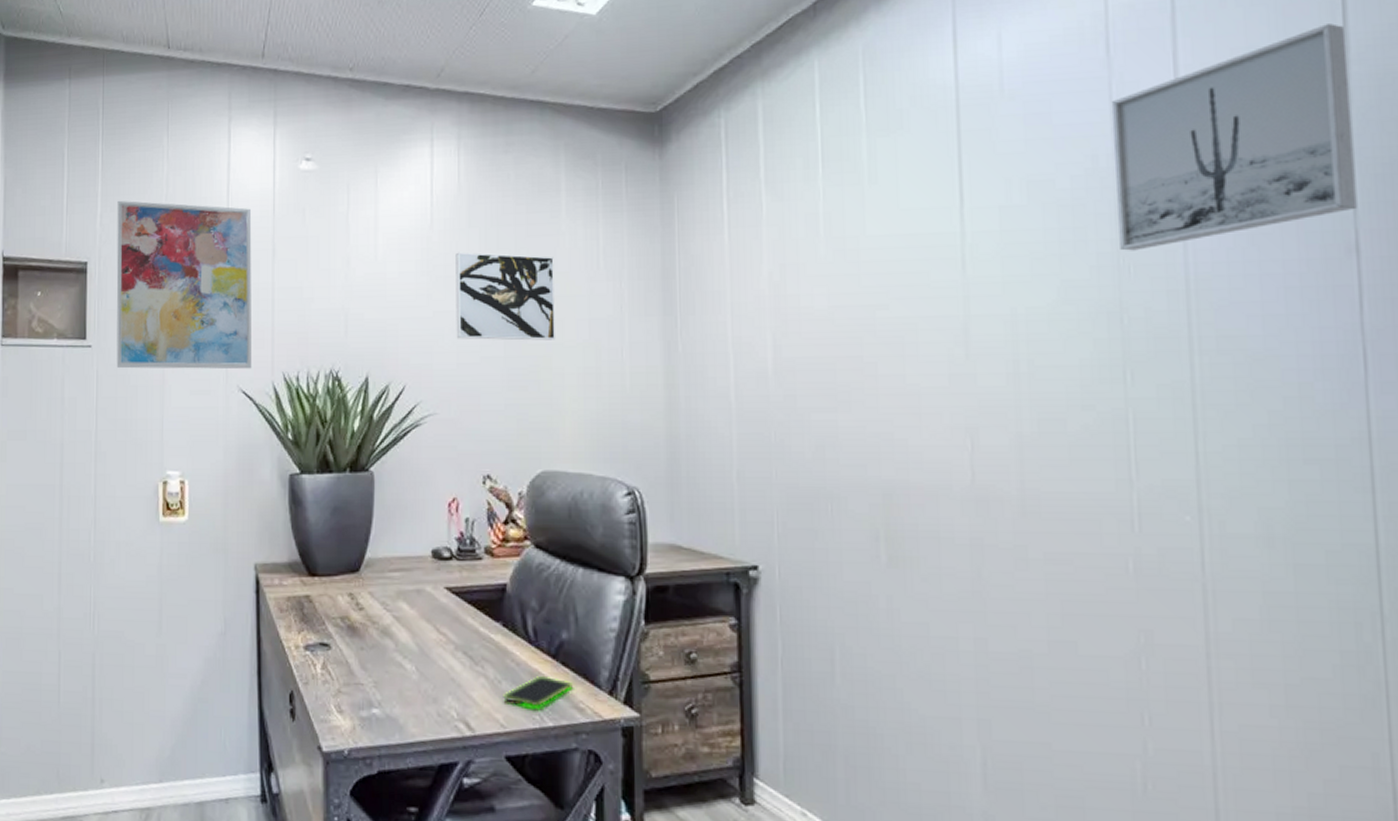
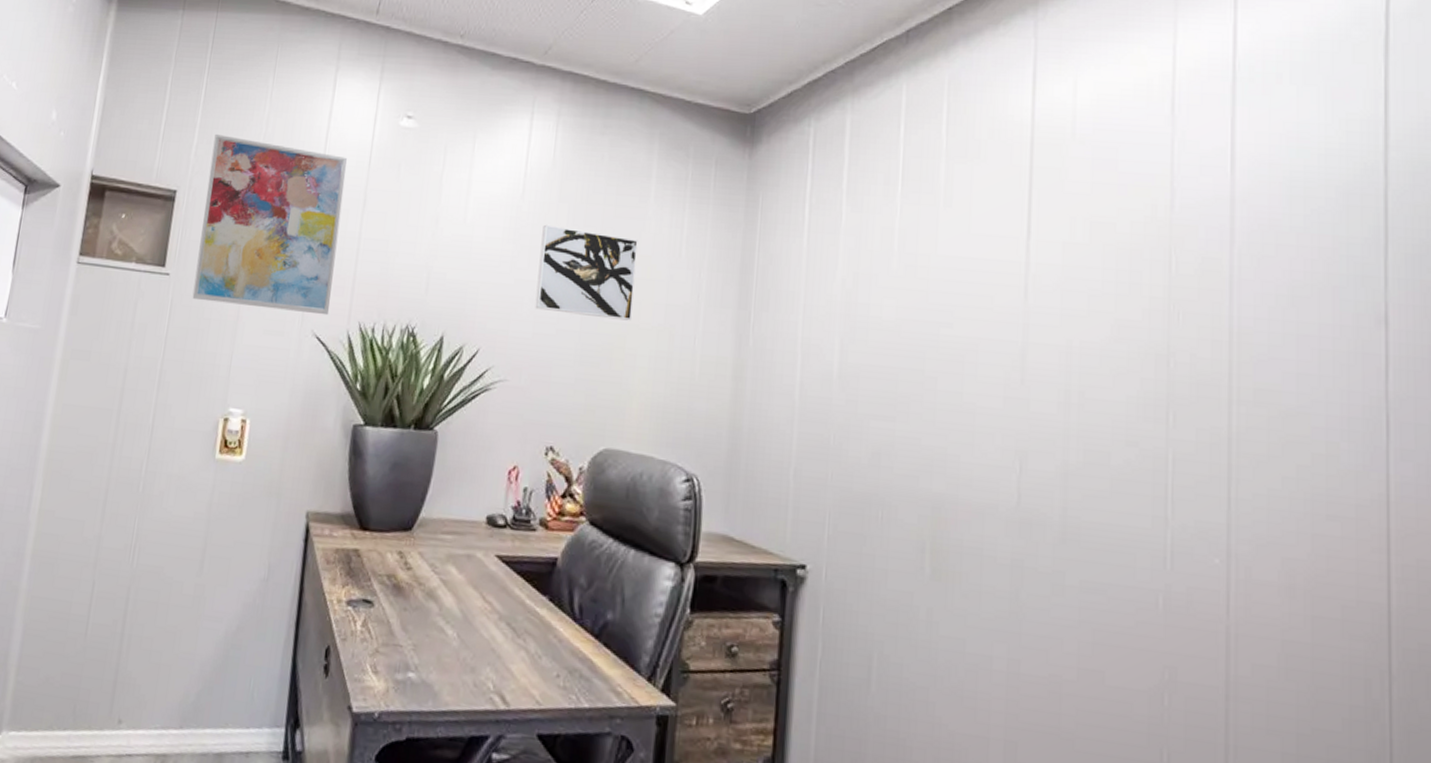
smartphone: present [503,676,573,707] -> none [542,655,613,686]
wall art: present [1111,23,1358,251] -> none [1171,110,1388,299]

